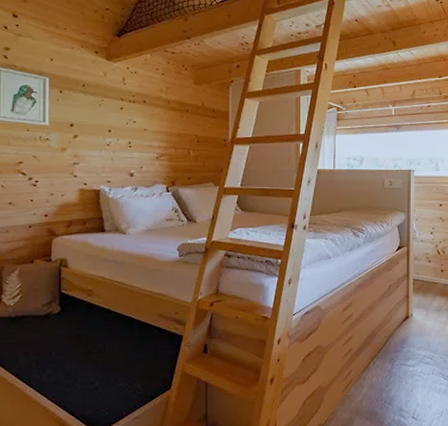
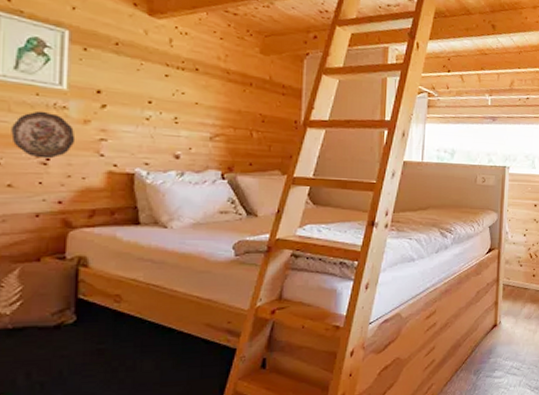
decorative plate: none [11,143,56,181] -> present [11,110,76,159]

